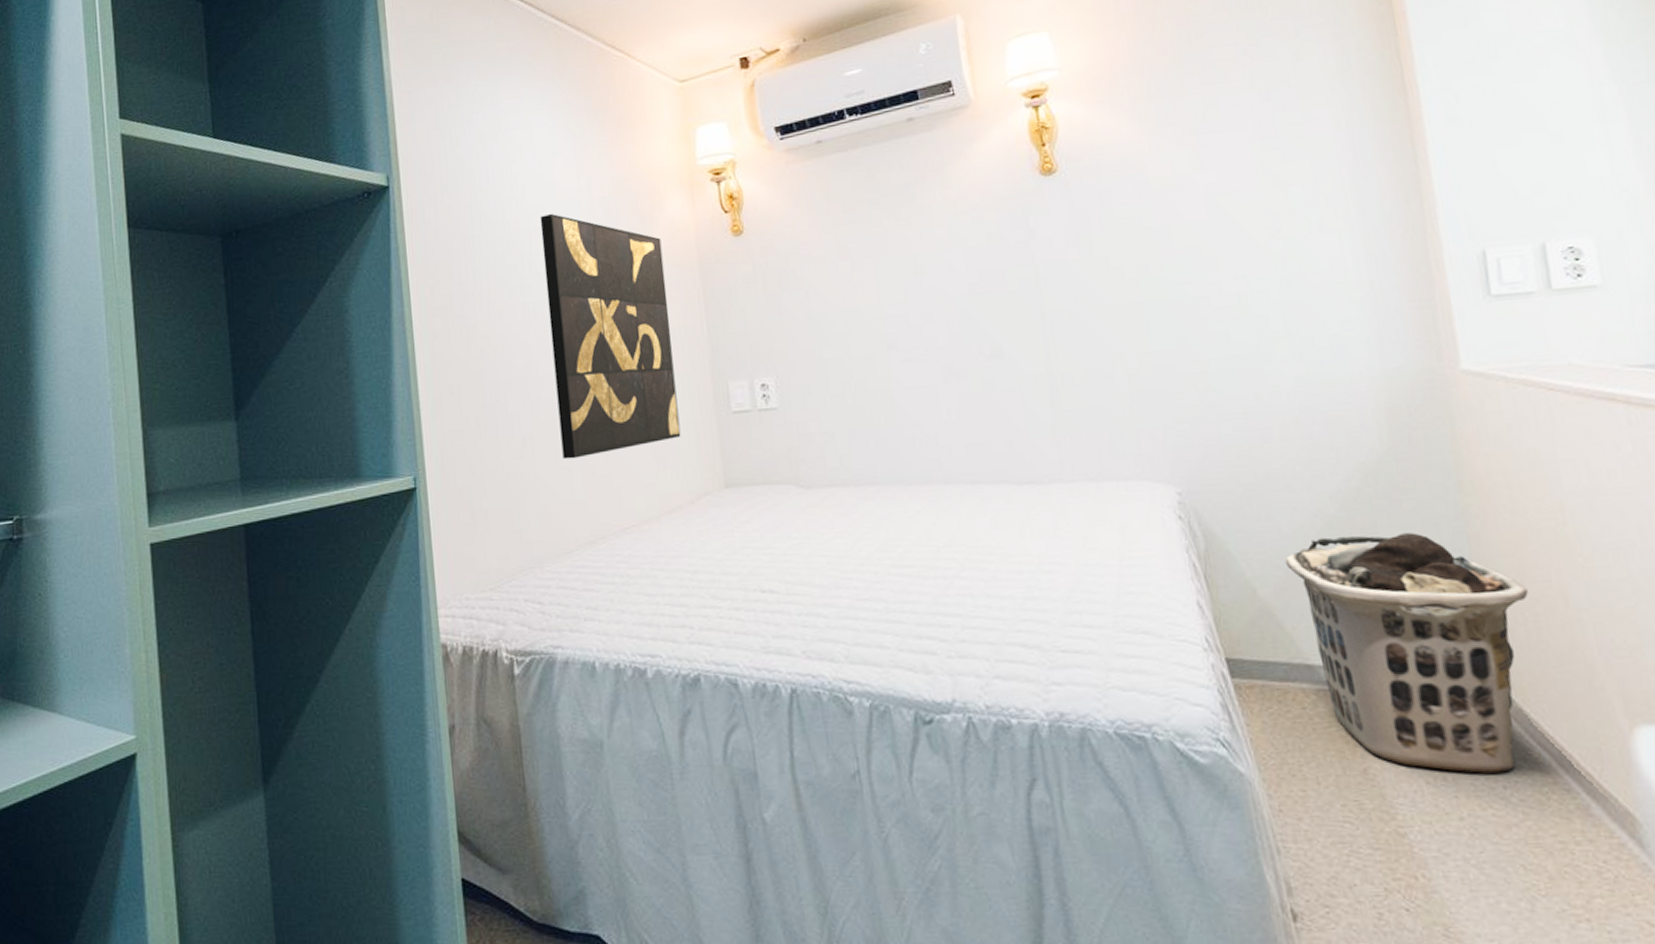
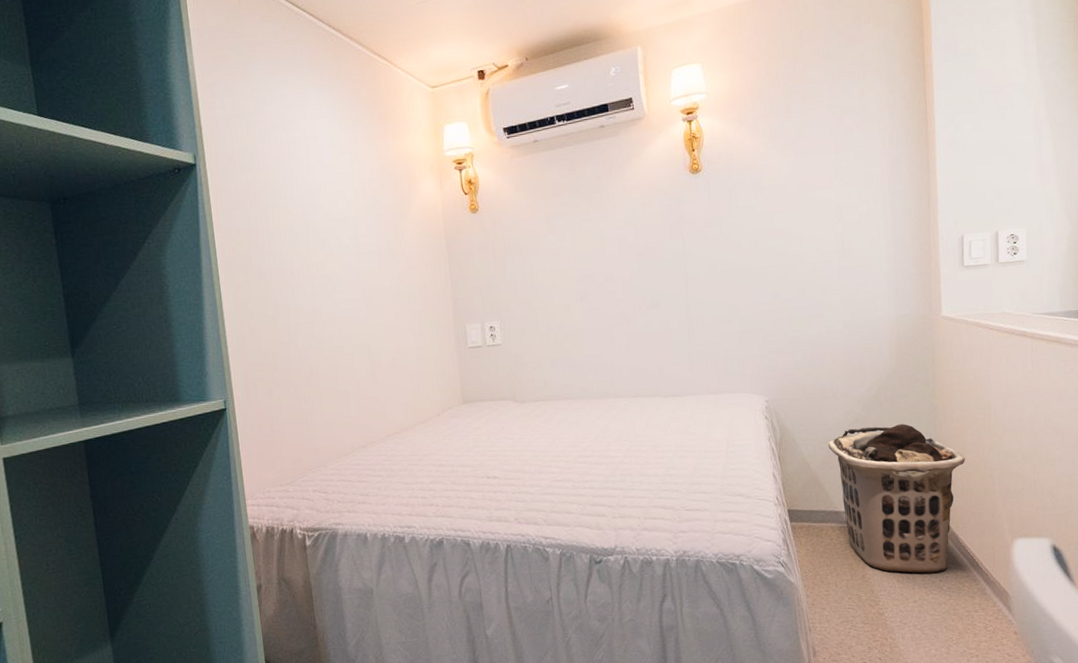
wall art: present [540,213,681,460] -> none [321,191,431,385]

